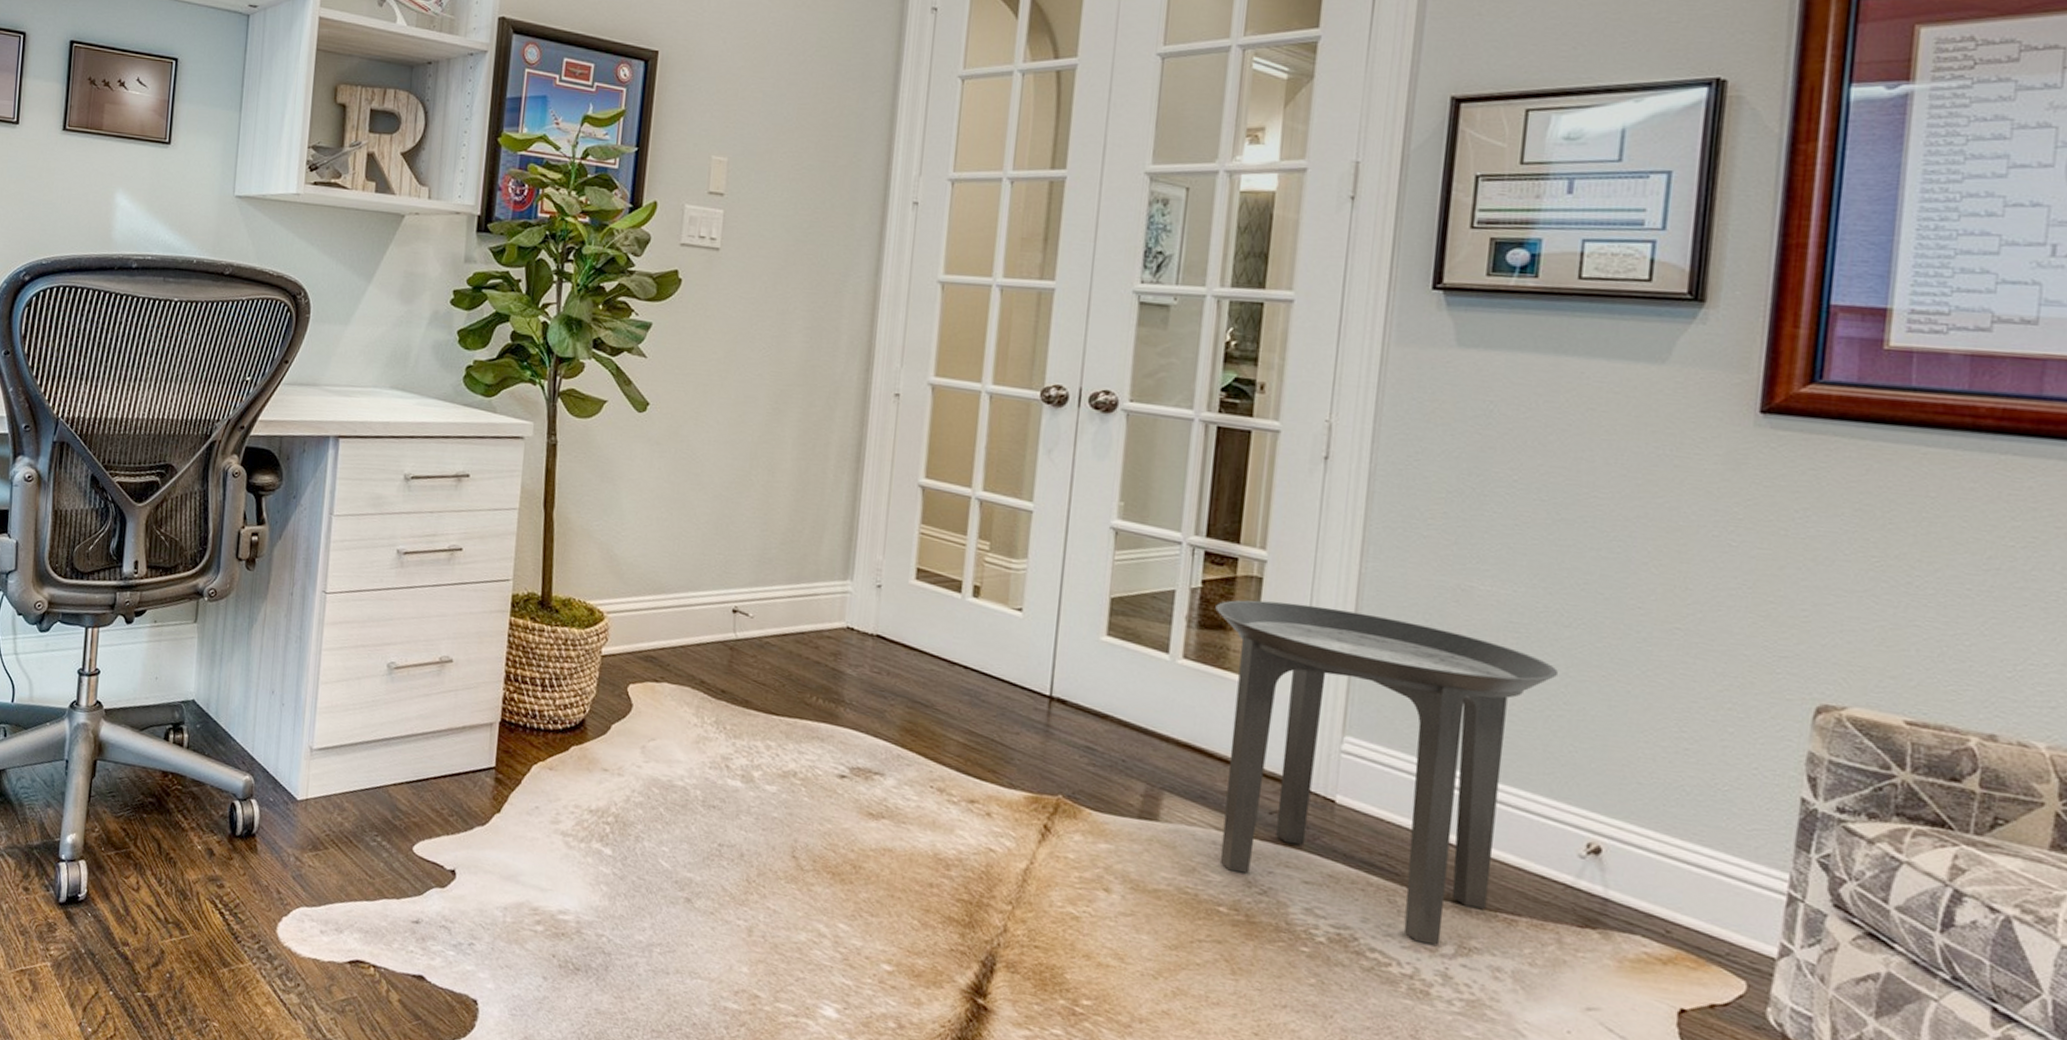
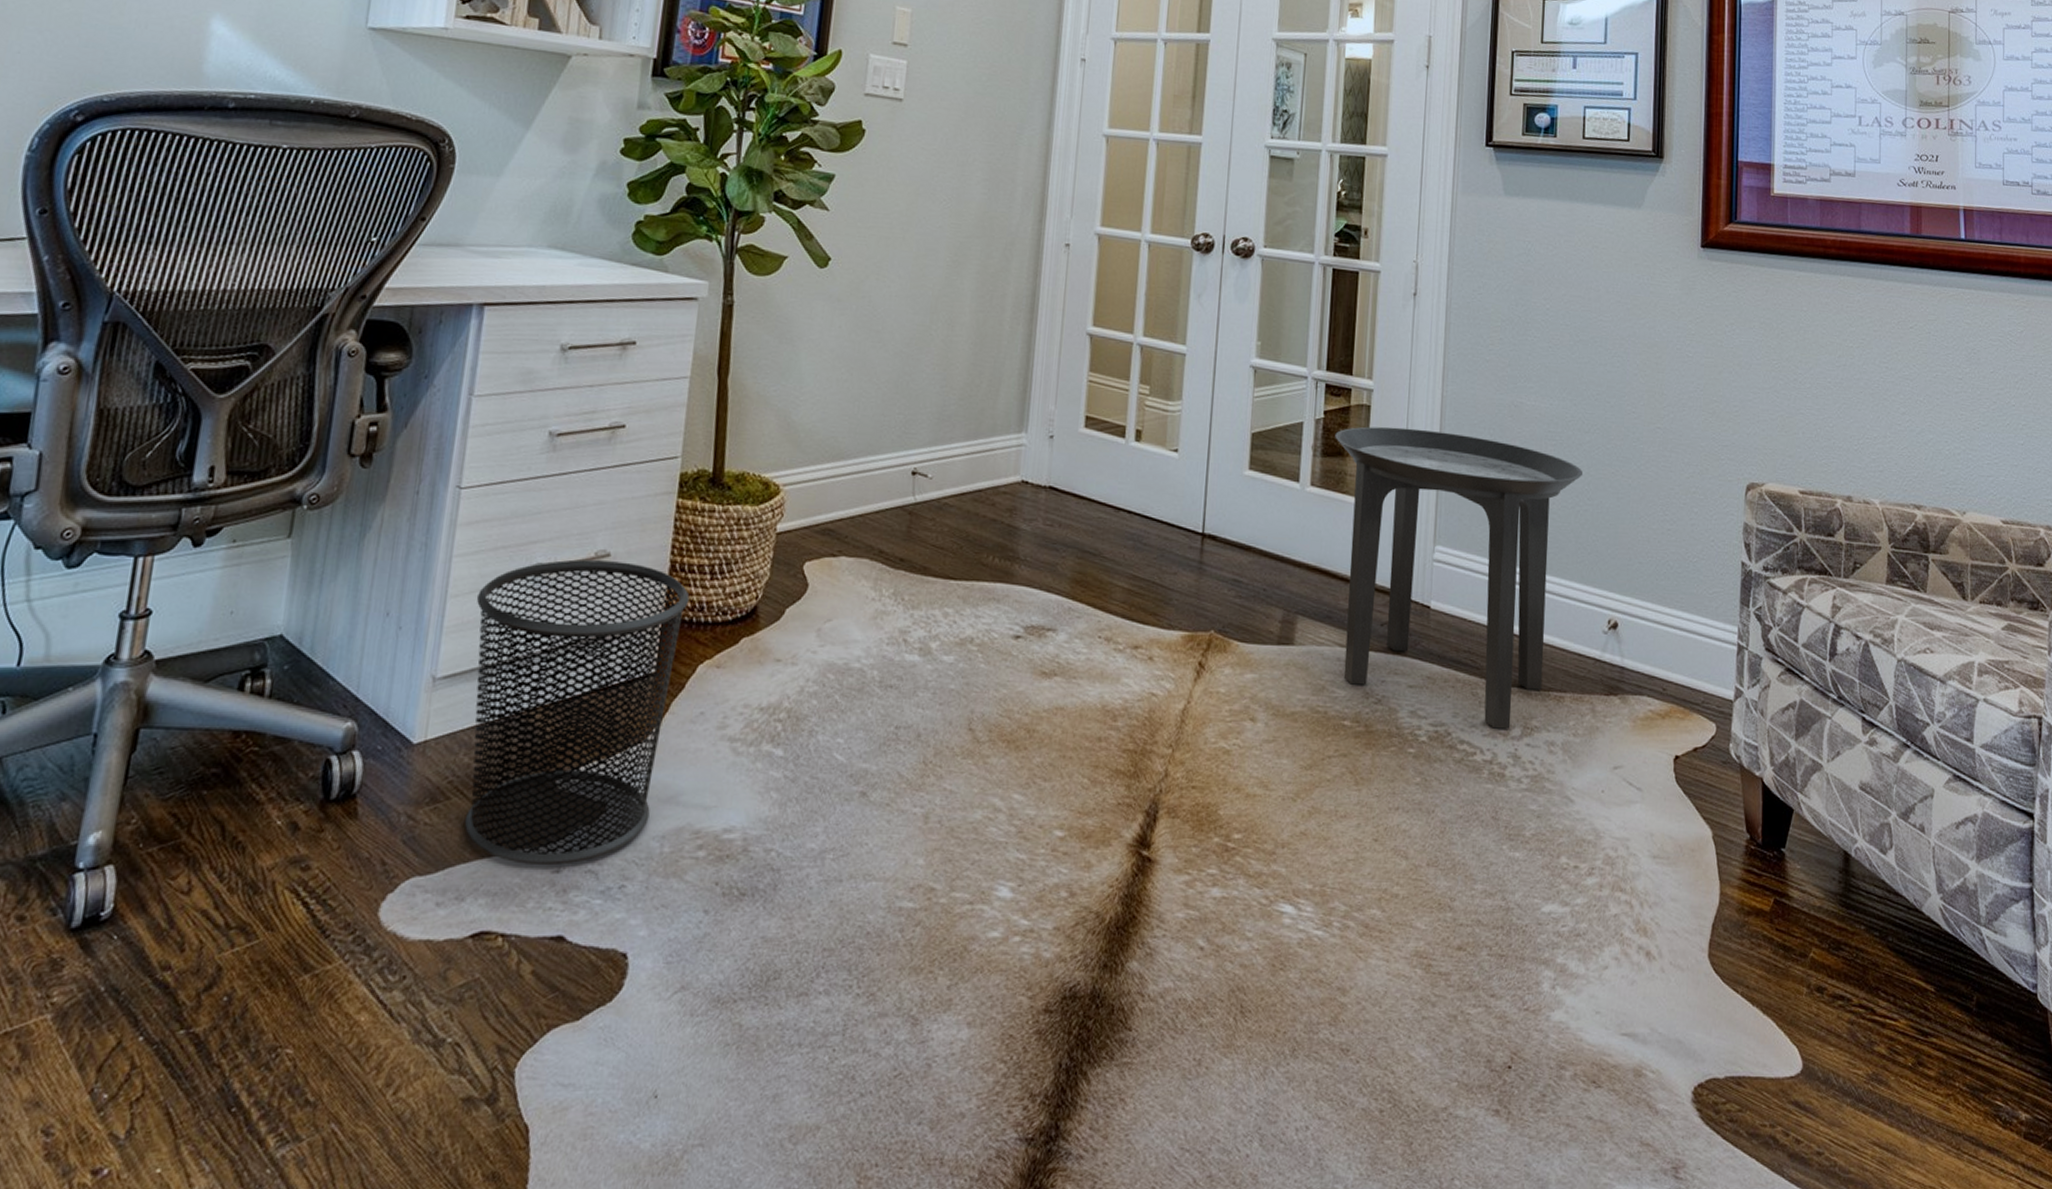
trash can: none [340,661,524,918] -> present [464,559,690,866]

